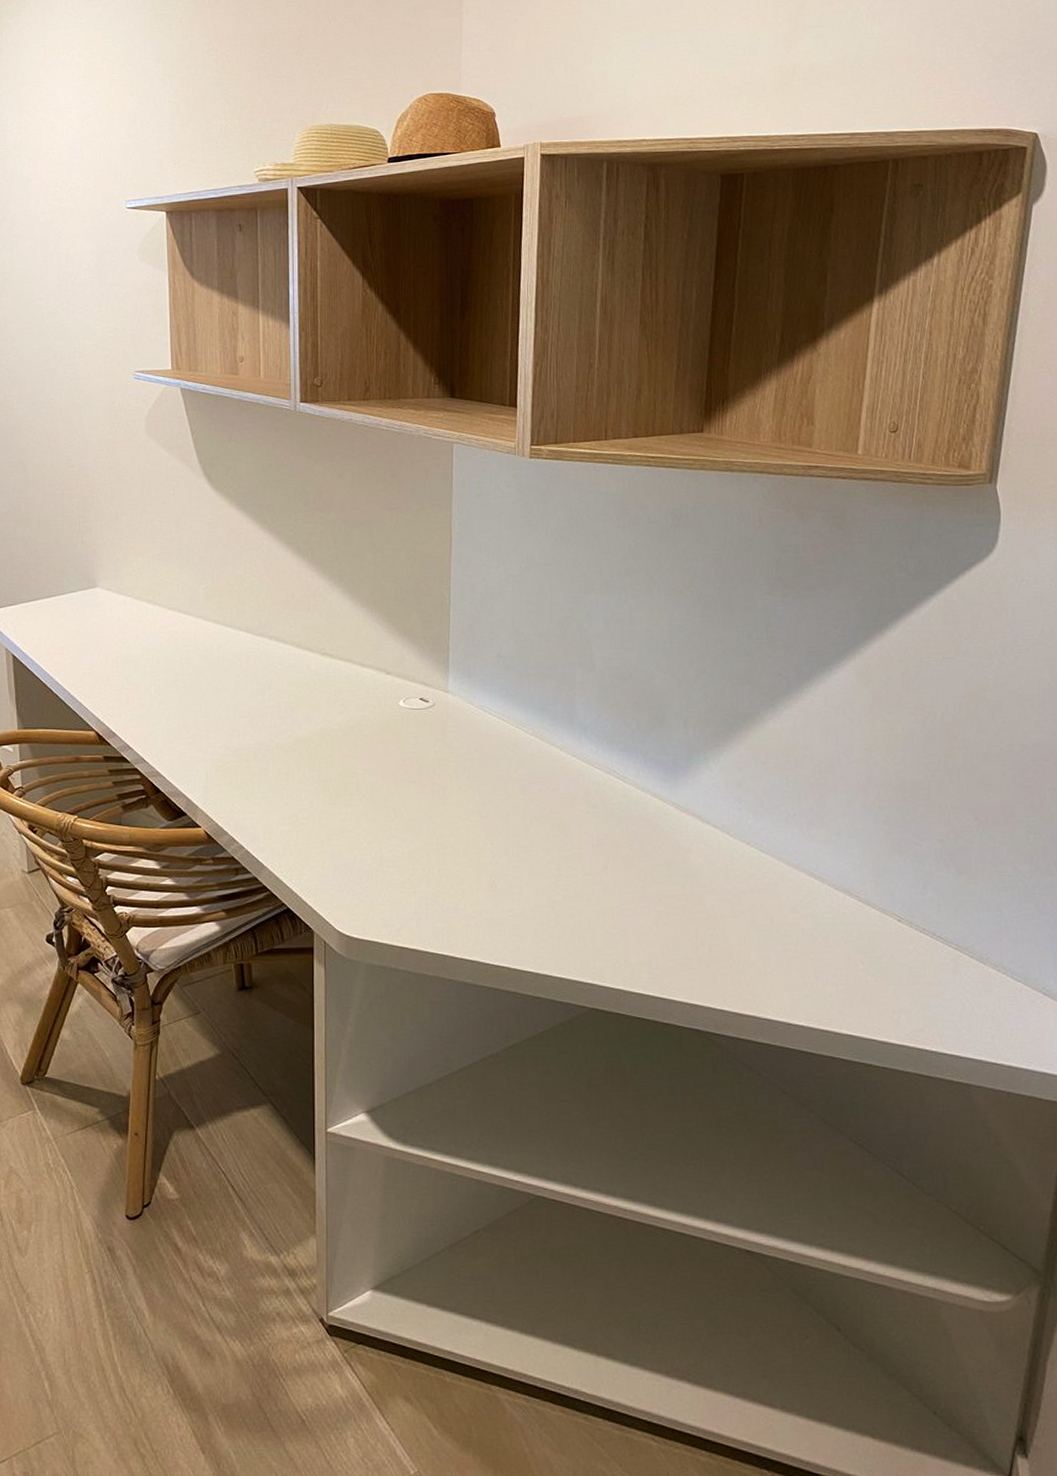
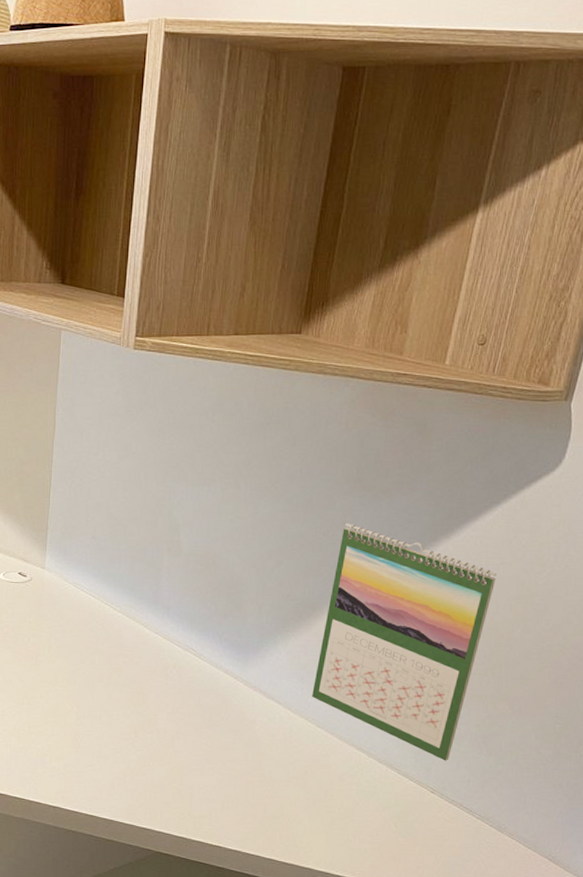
calendar: none [751,624,941,884] -> present [312,523,497,761]

